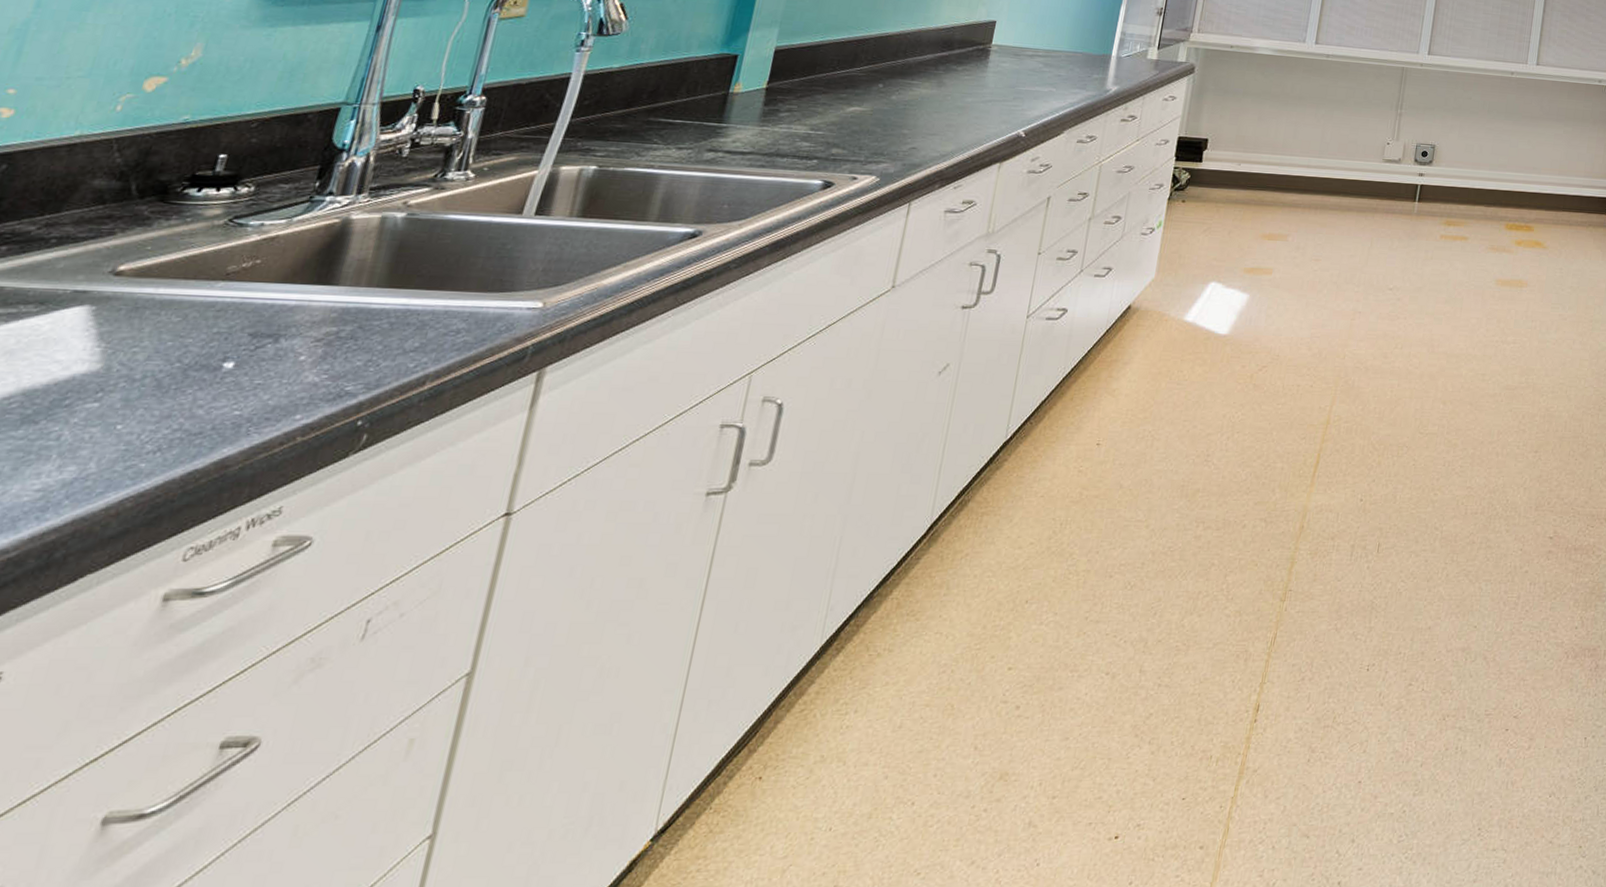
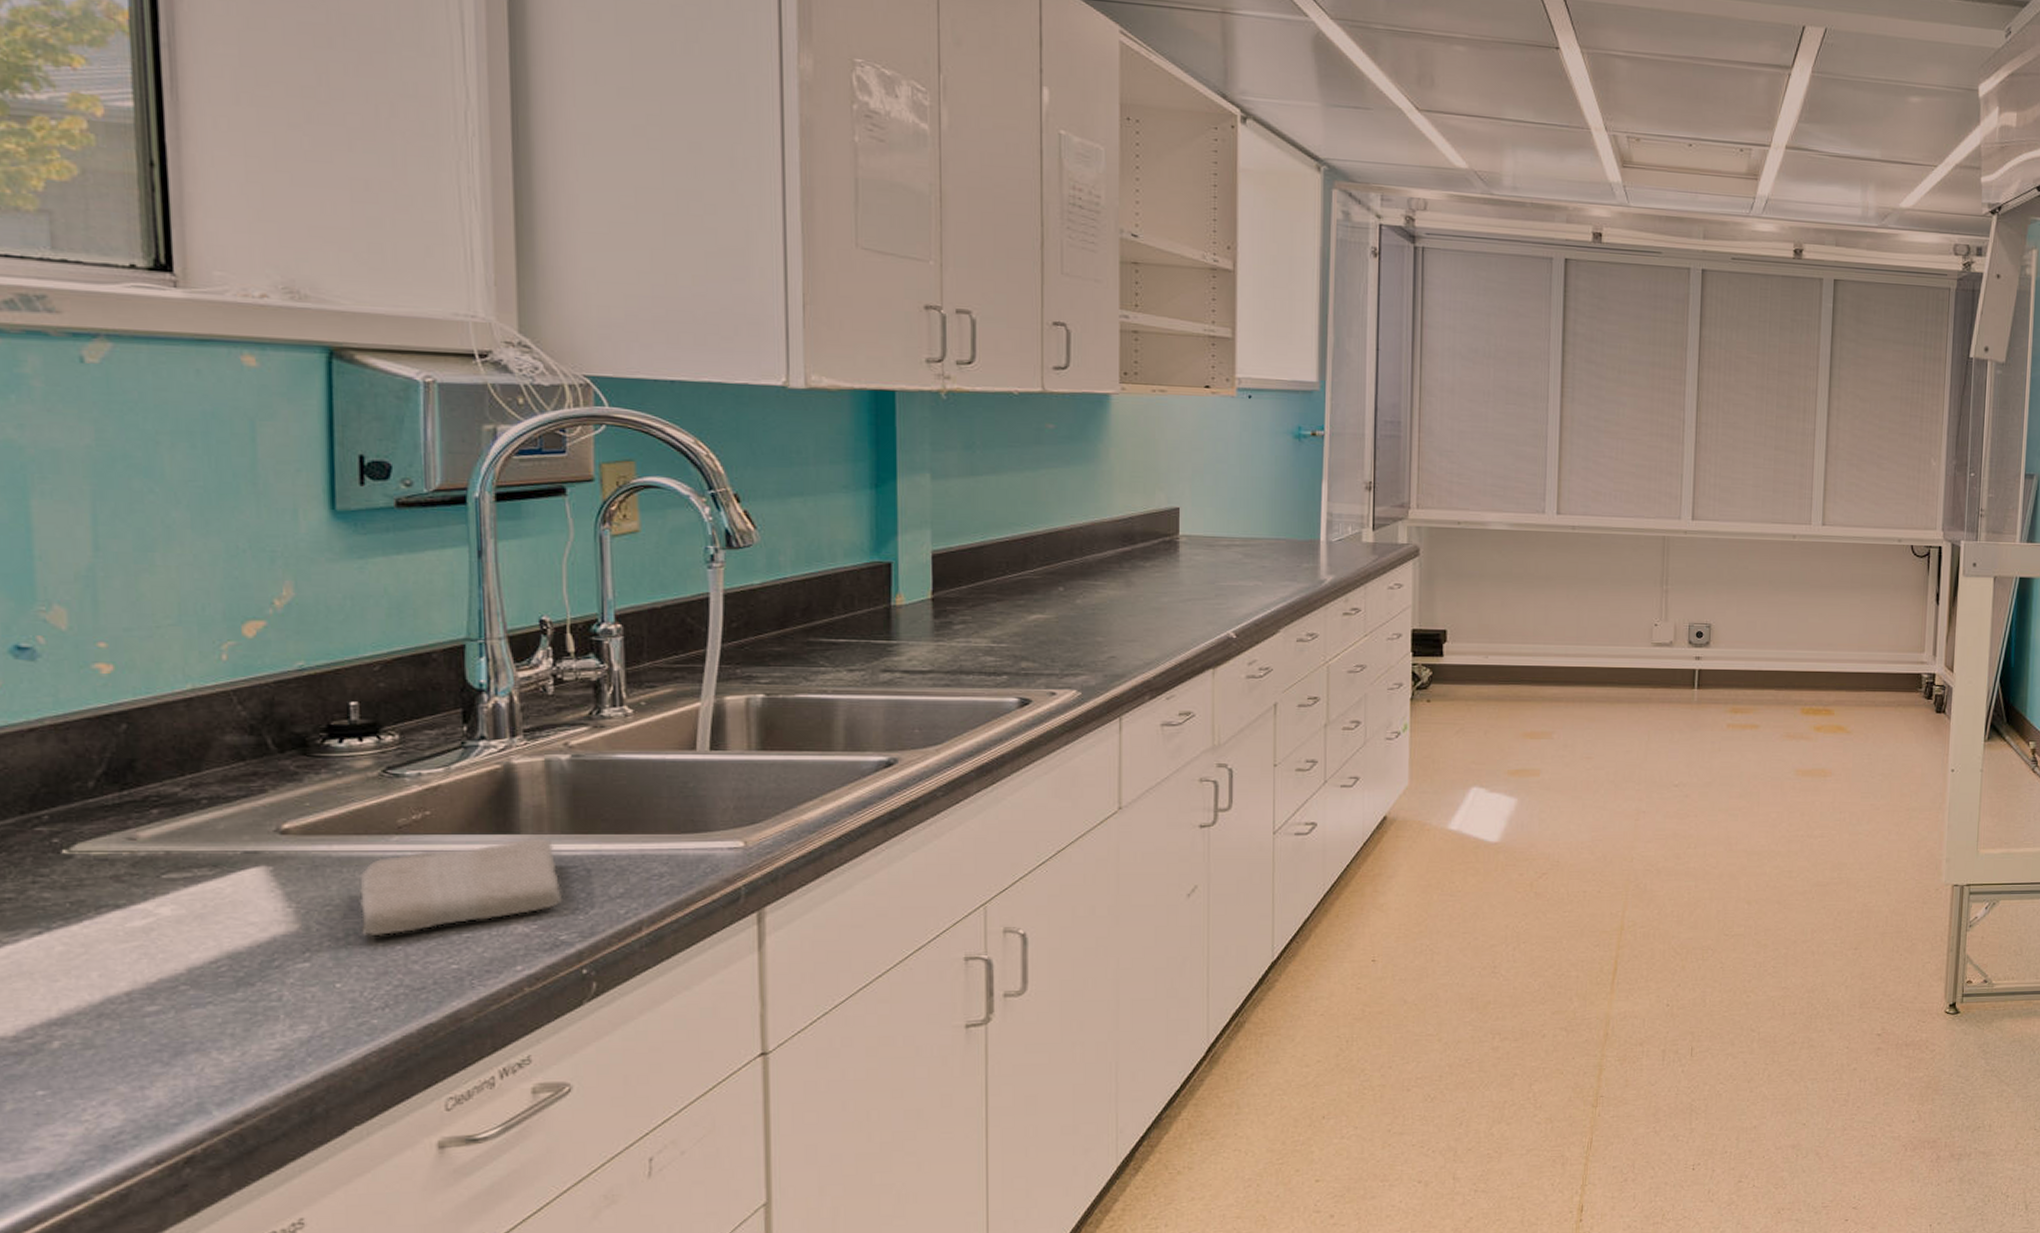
washcloth: none [158,289,366,380] -> present [358,837,562,937]

